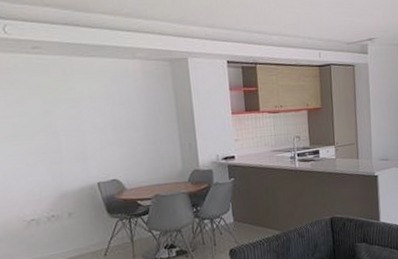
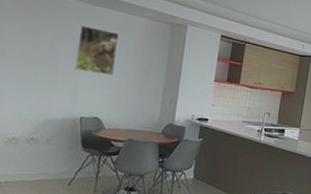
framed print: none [69,81,121,134] -> present [74,25,119,76]

